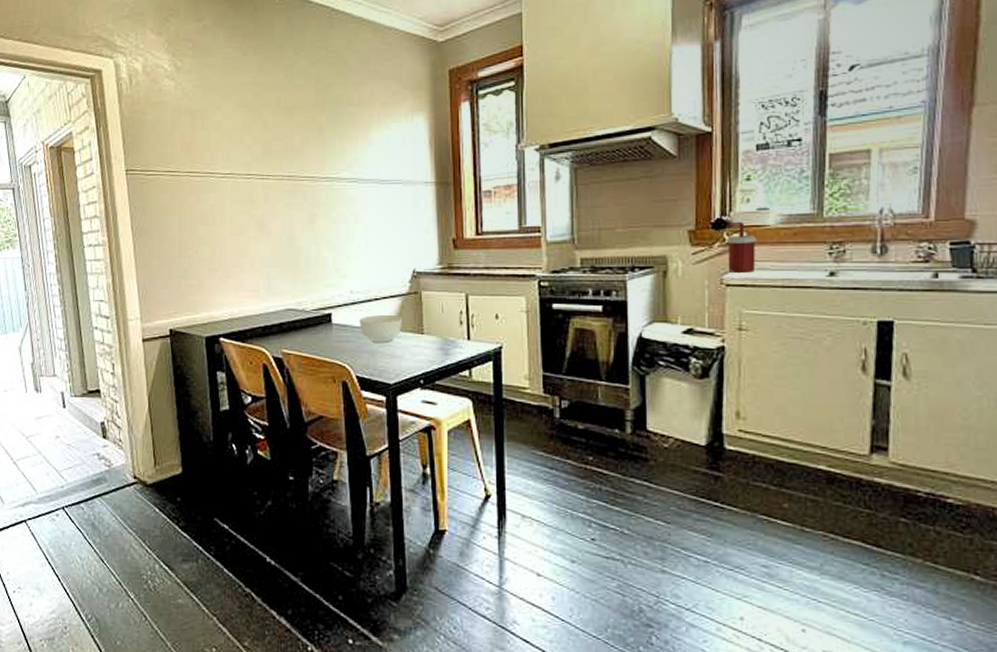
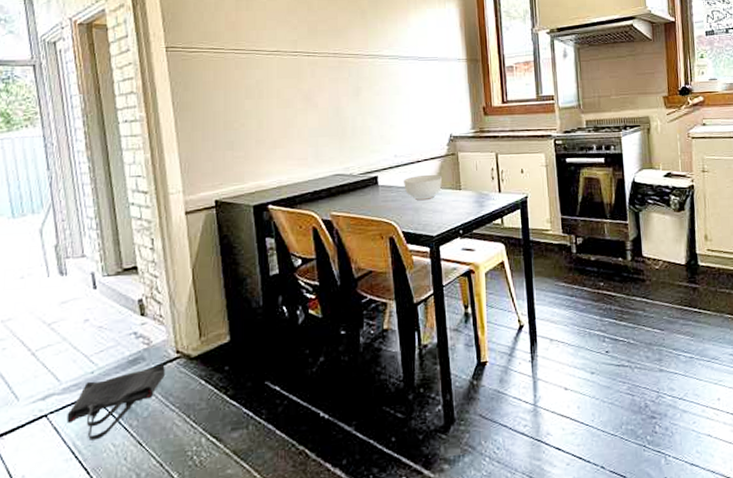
tote bag: none [42,487,124,551] -> present [66,364,165,441]
soap dispenser: present [727,222,757,273] -> none [690,90,711,128]

